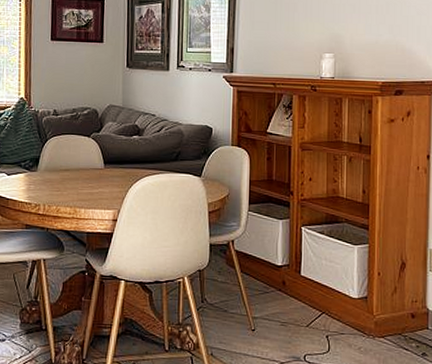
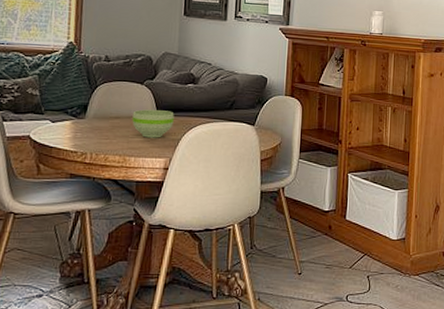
bowl: none [81,162,121,190] -> present [132,109,174,138]

